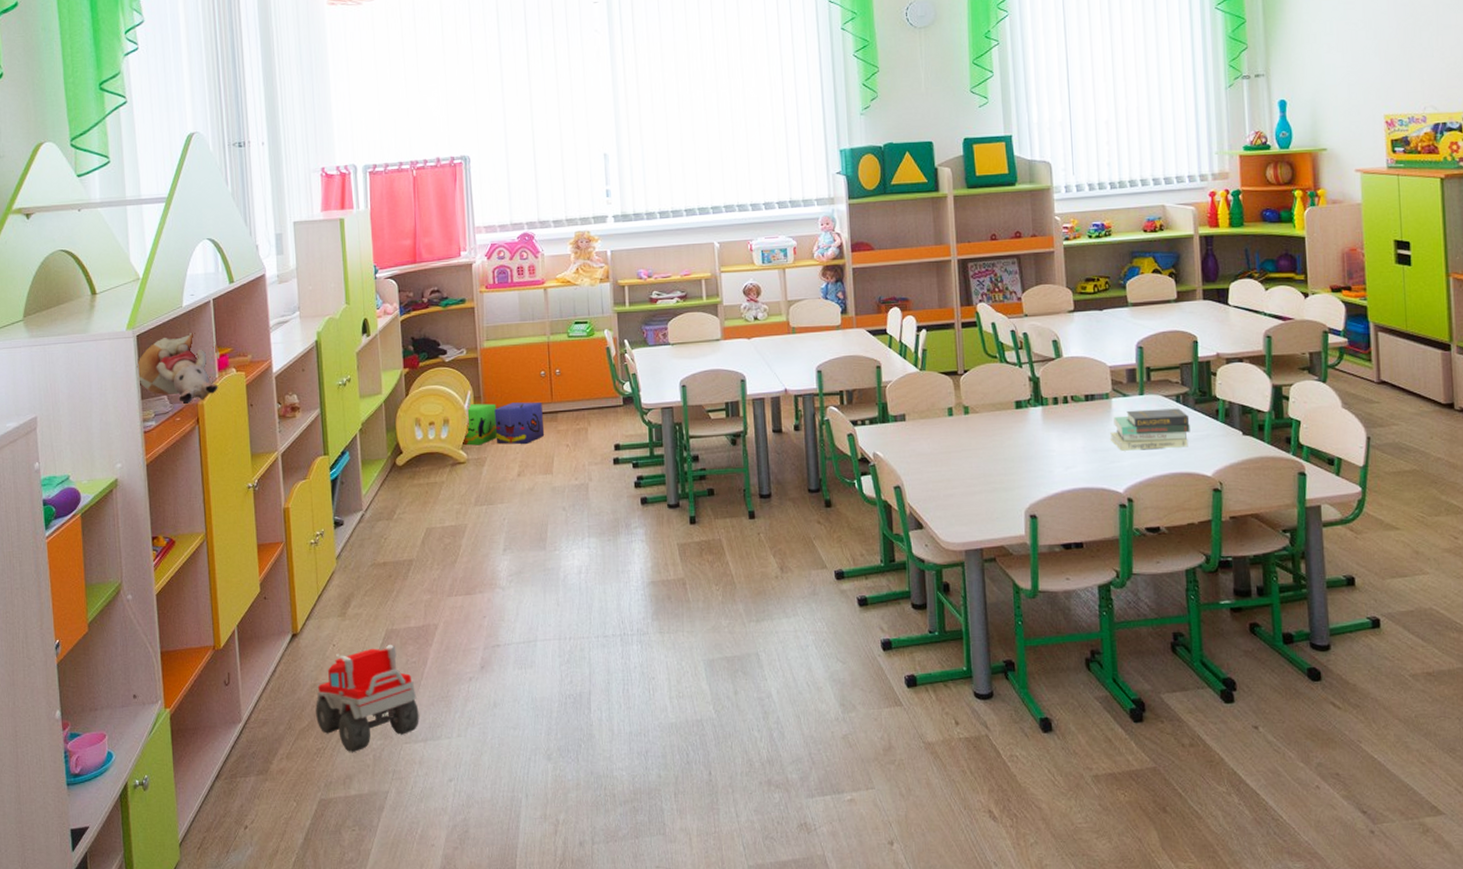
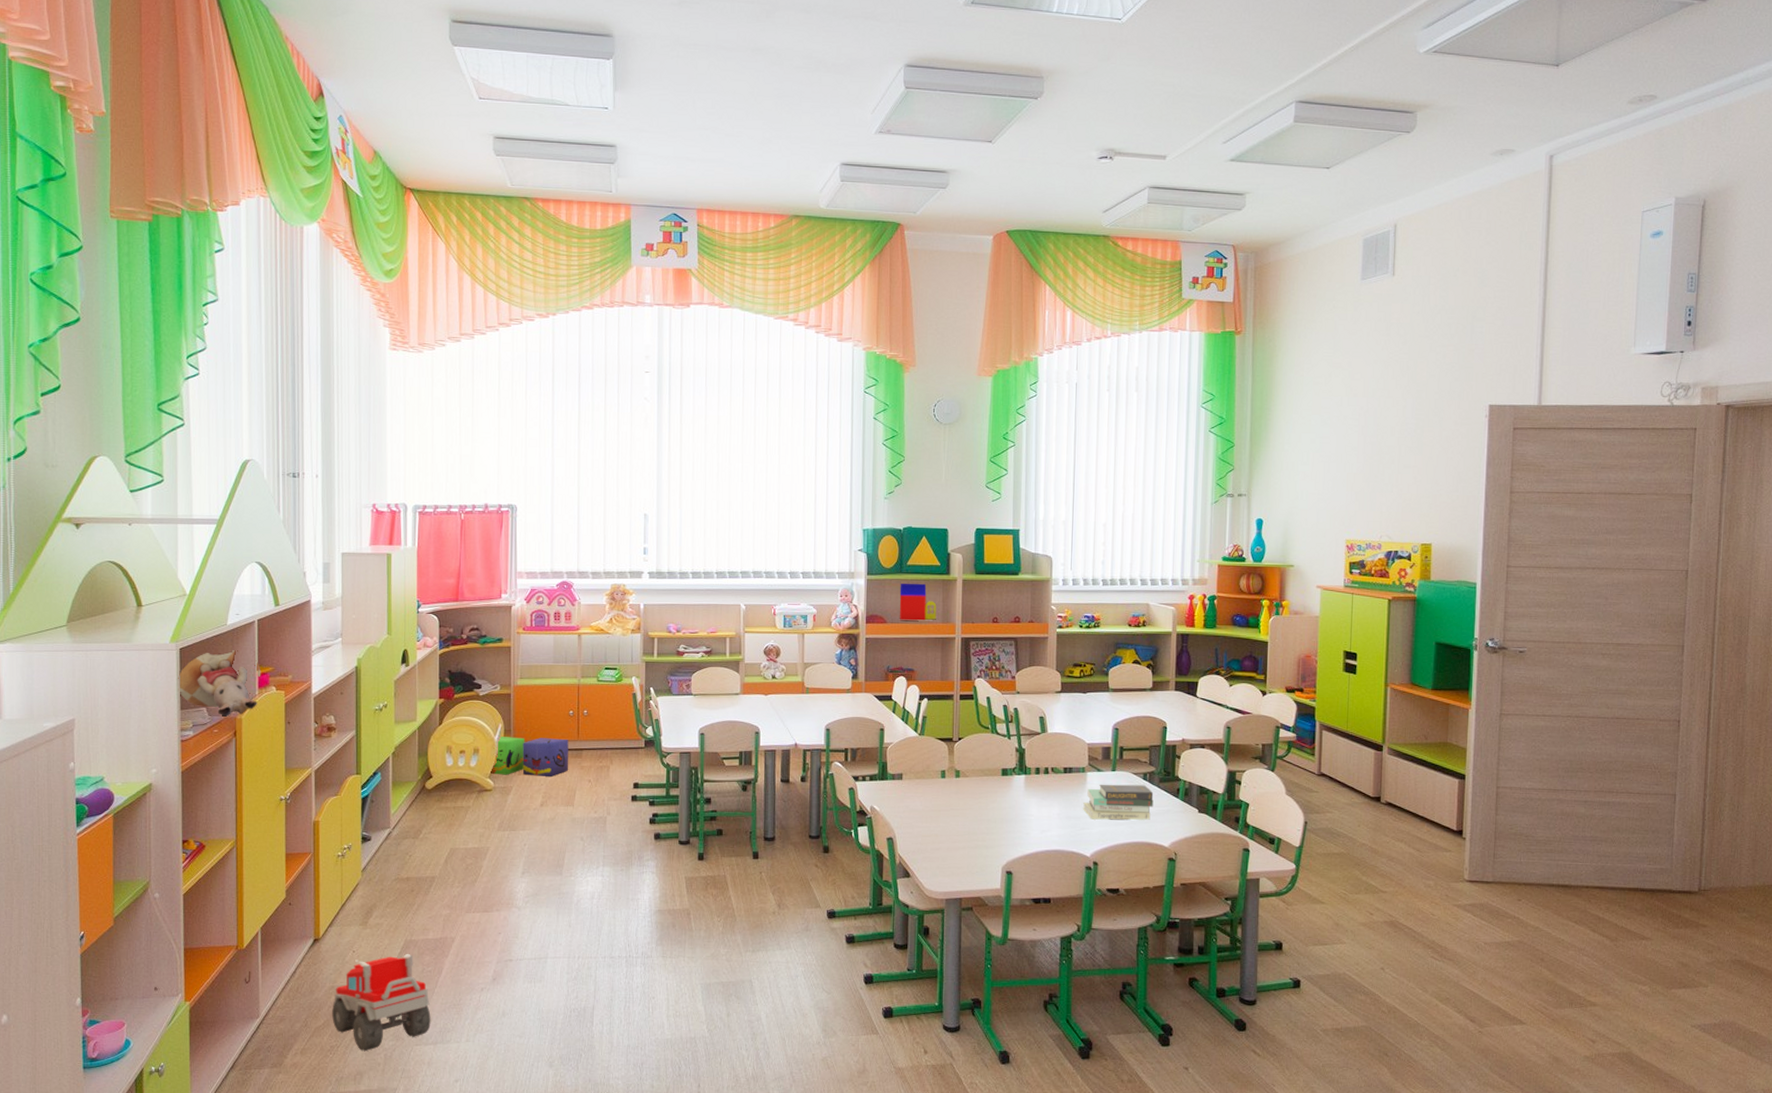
toy house: none [885,203,928,246] -> present [899,583,937,621]

